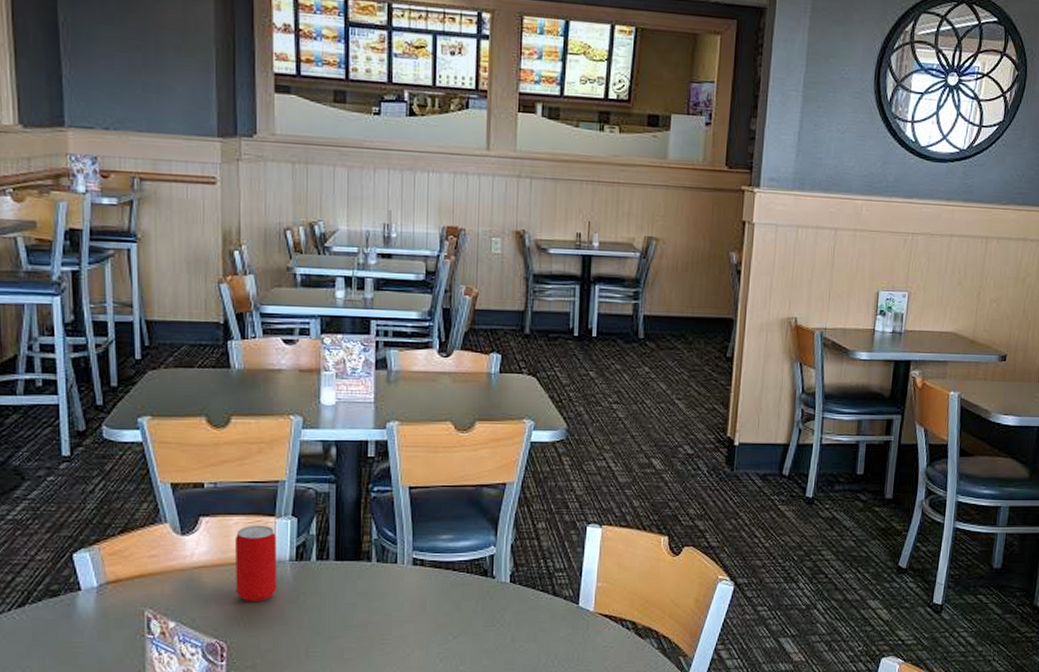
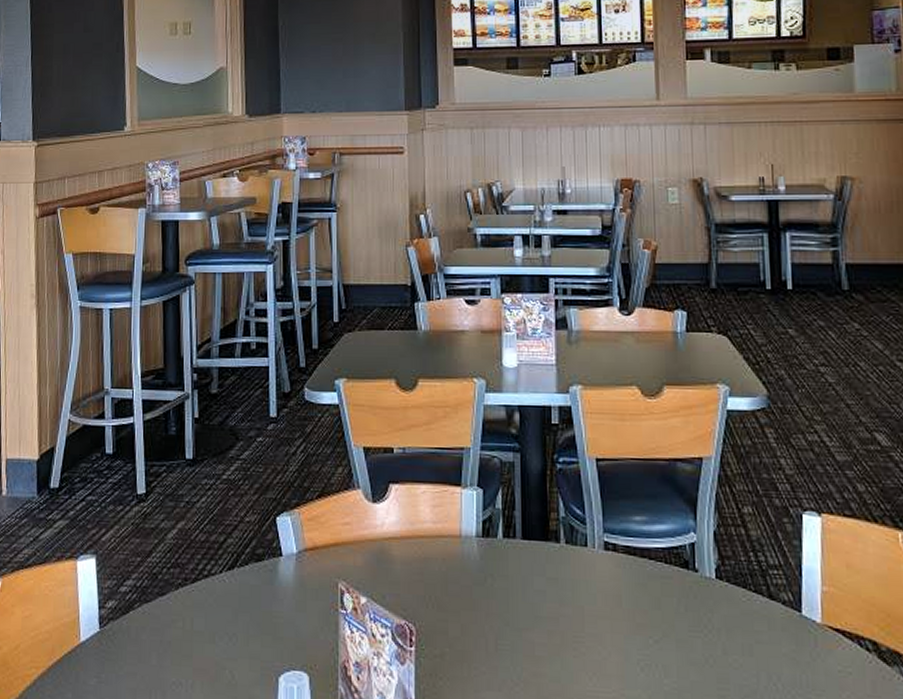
beverage can: present [234,525,277,601] -> none [422,495,464,581]

